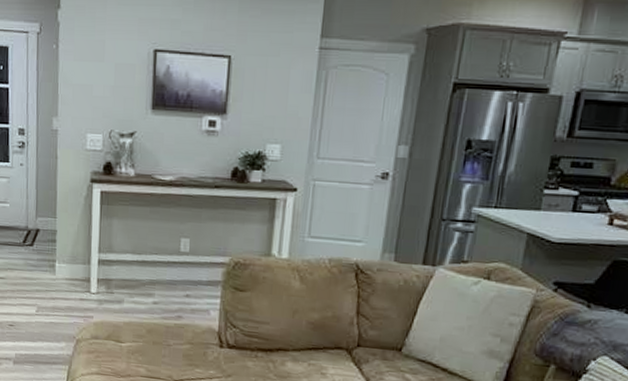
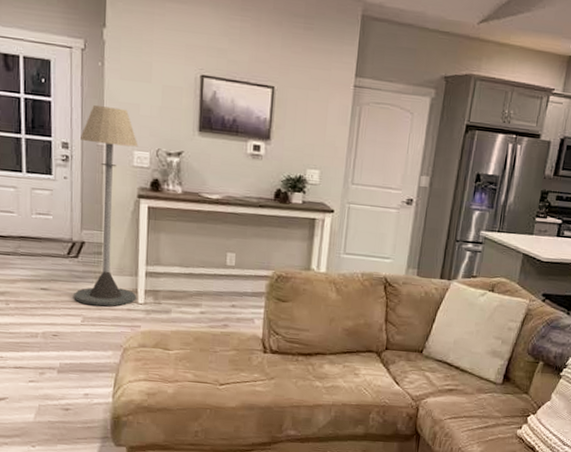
floor lamp: none [29,89,91,296] -> present [74,105,138,307]

